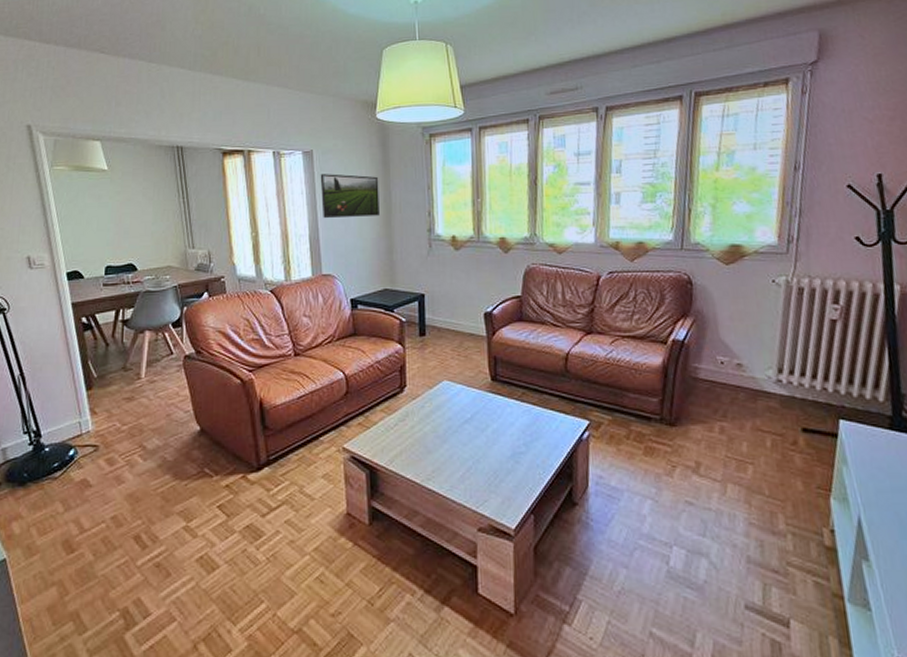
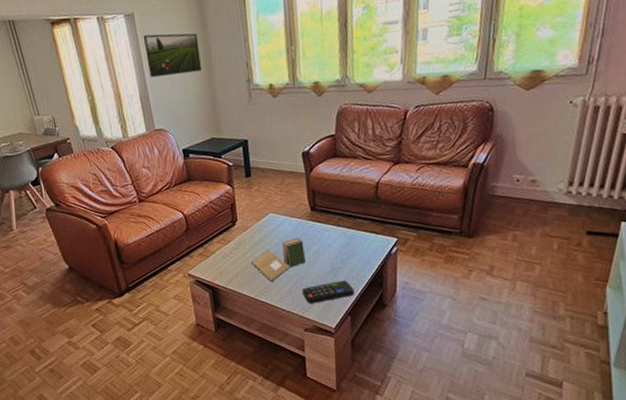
book: none [419,411,483,464] -> present [251,237,305,282]
remote control: none [478,468,540,496] -> present [302,280,355,304]

